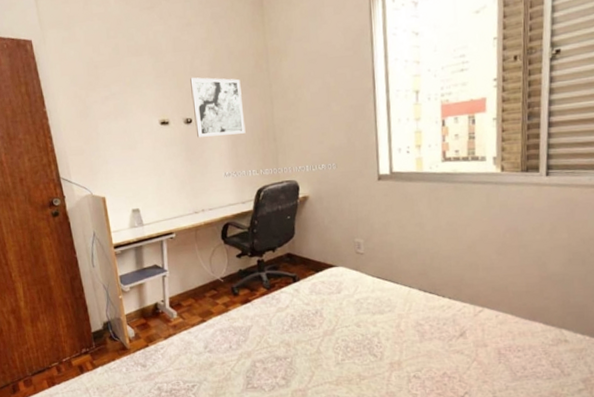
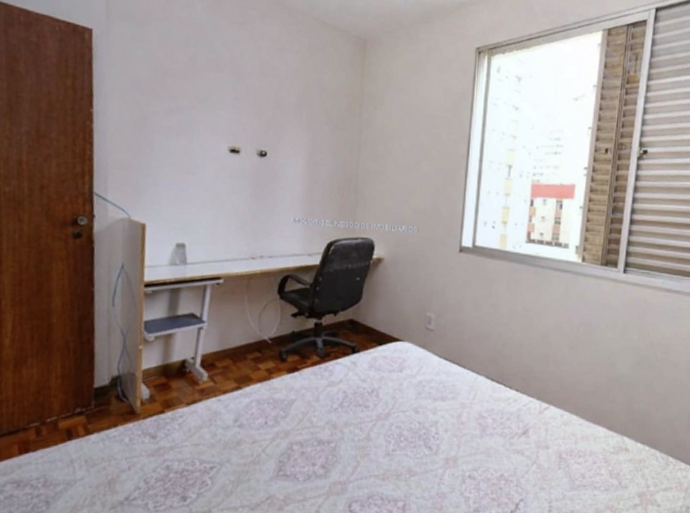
wall art: present [190,77,246,137] -> none [269,106,329,178]

